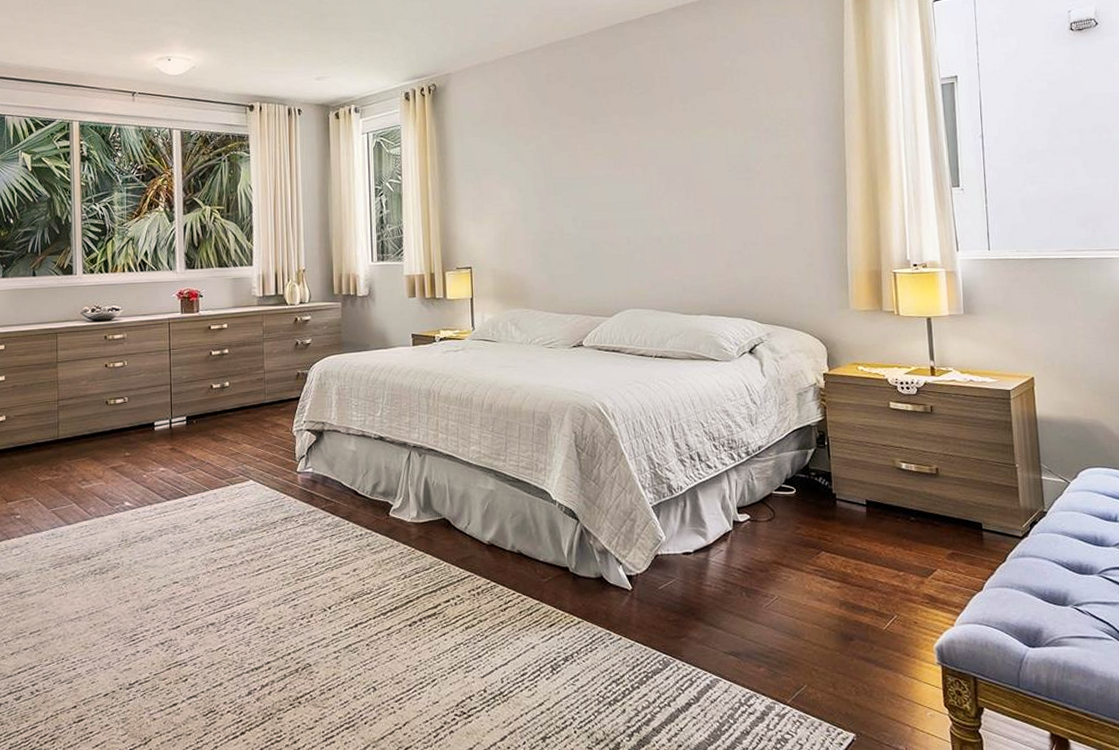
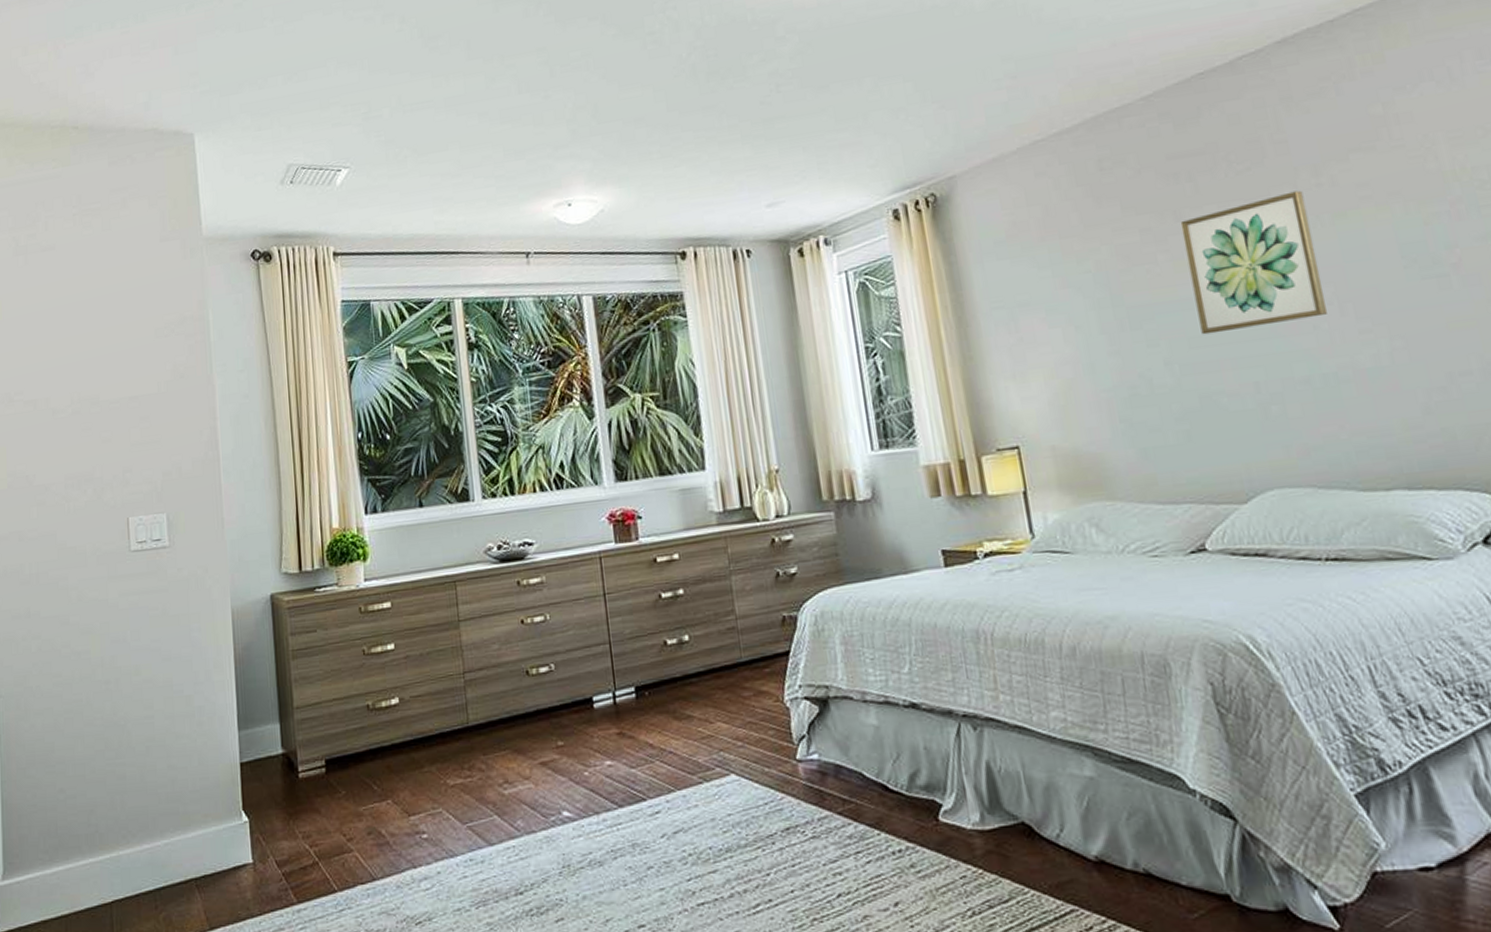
wall art: none [595,112,679,203] -> present [1180,190,1328,335]

